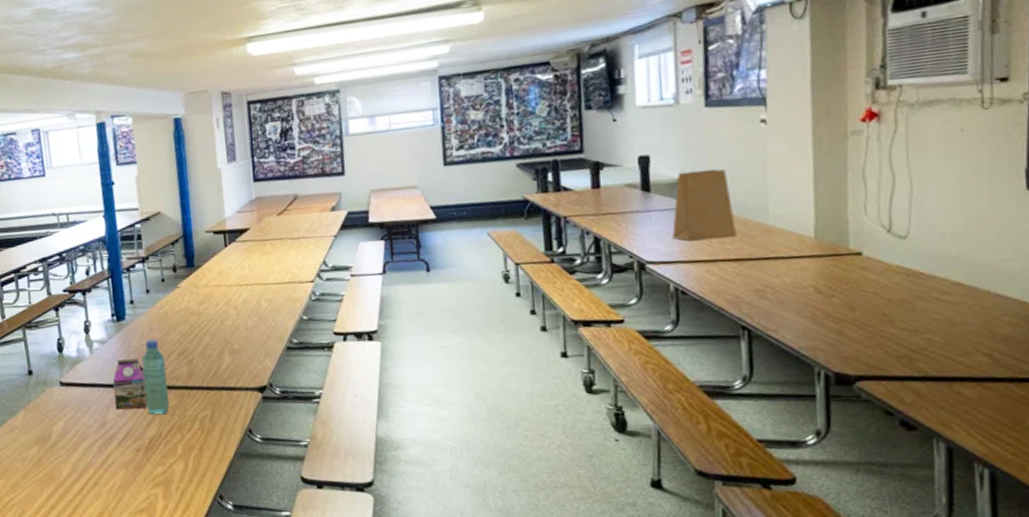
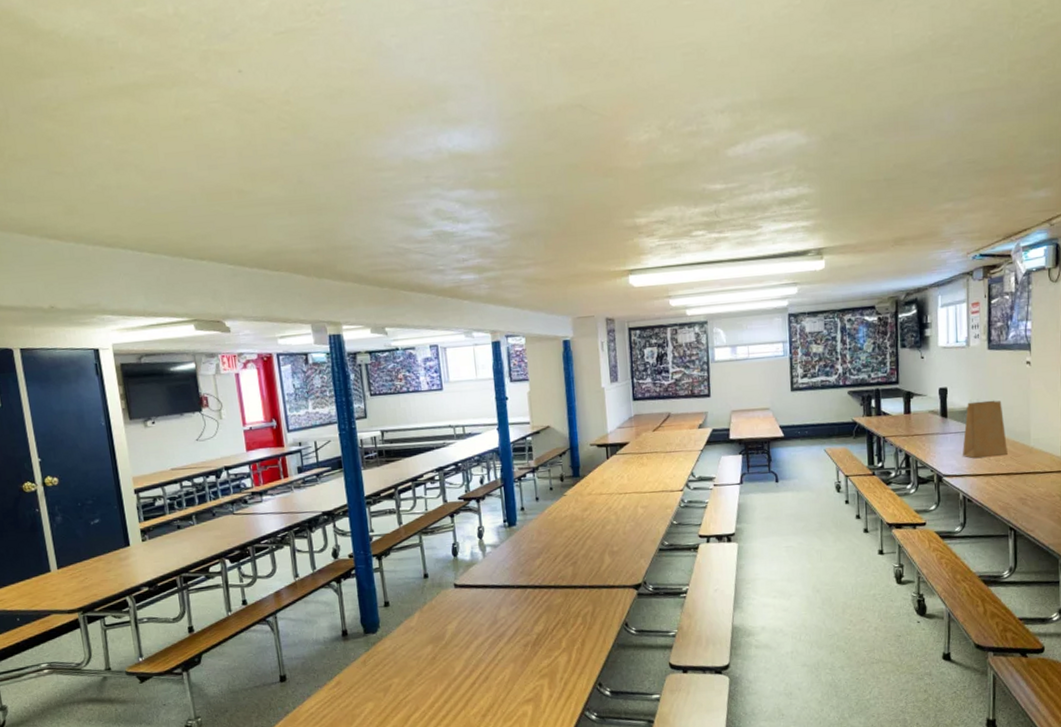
milk carton: present [113,358,147,410] -> none [504,561,535,609]
water bottle: present [141,339,170,415] -> none [531,542,556,613]

